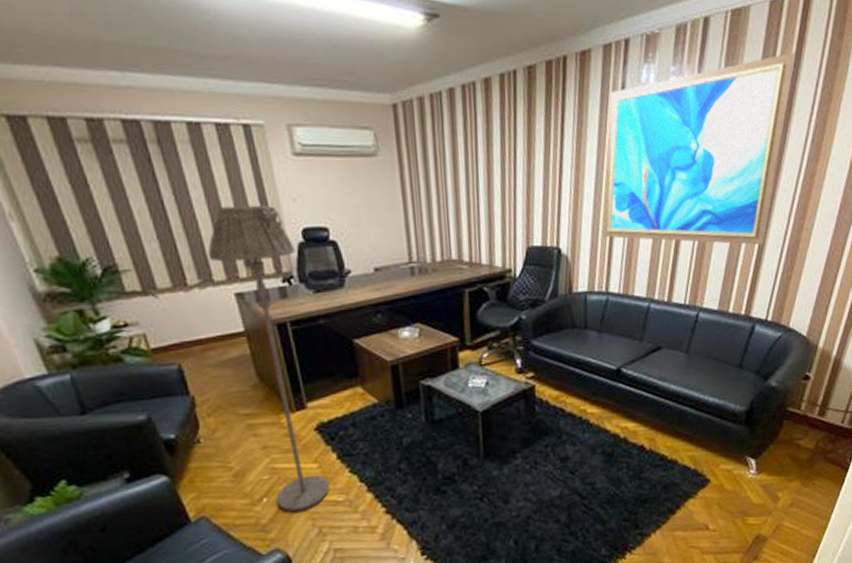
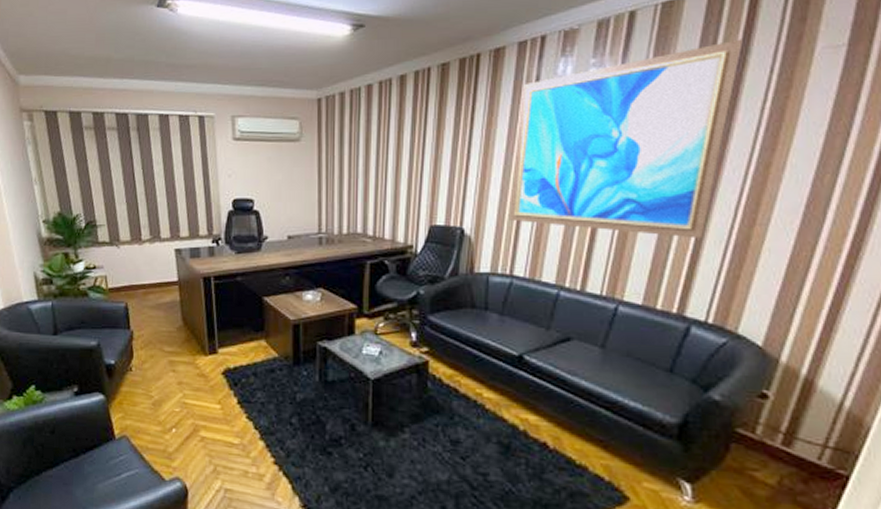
floor lamp: present [208,204,330,512] -> none [160,179,228,446]

